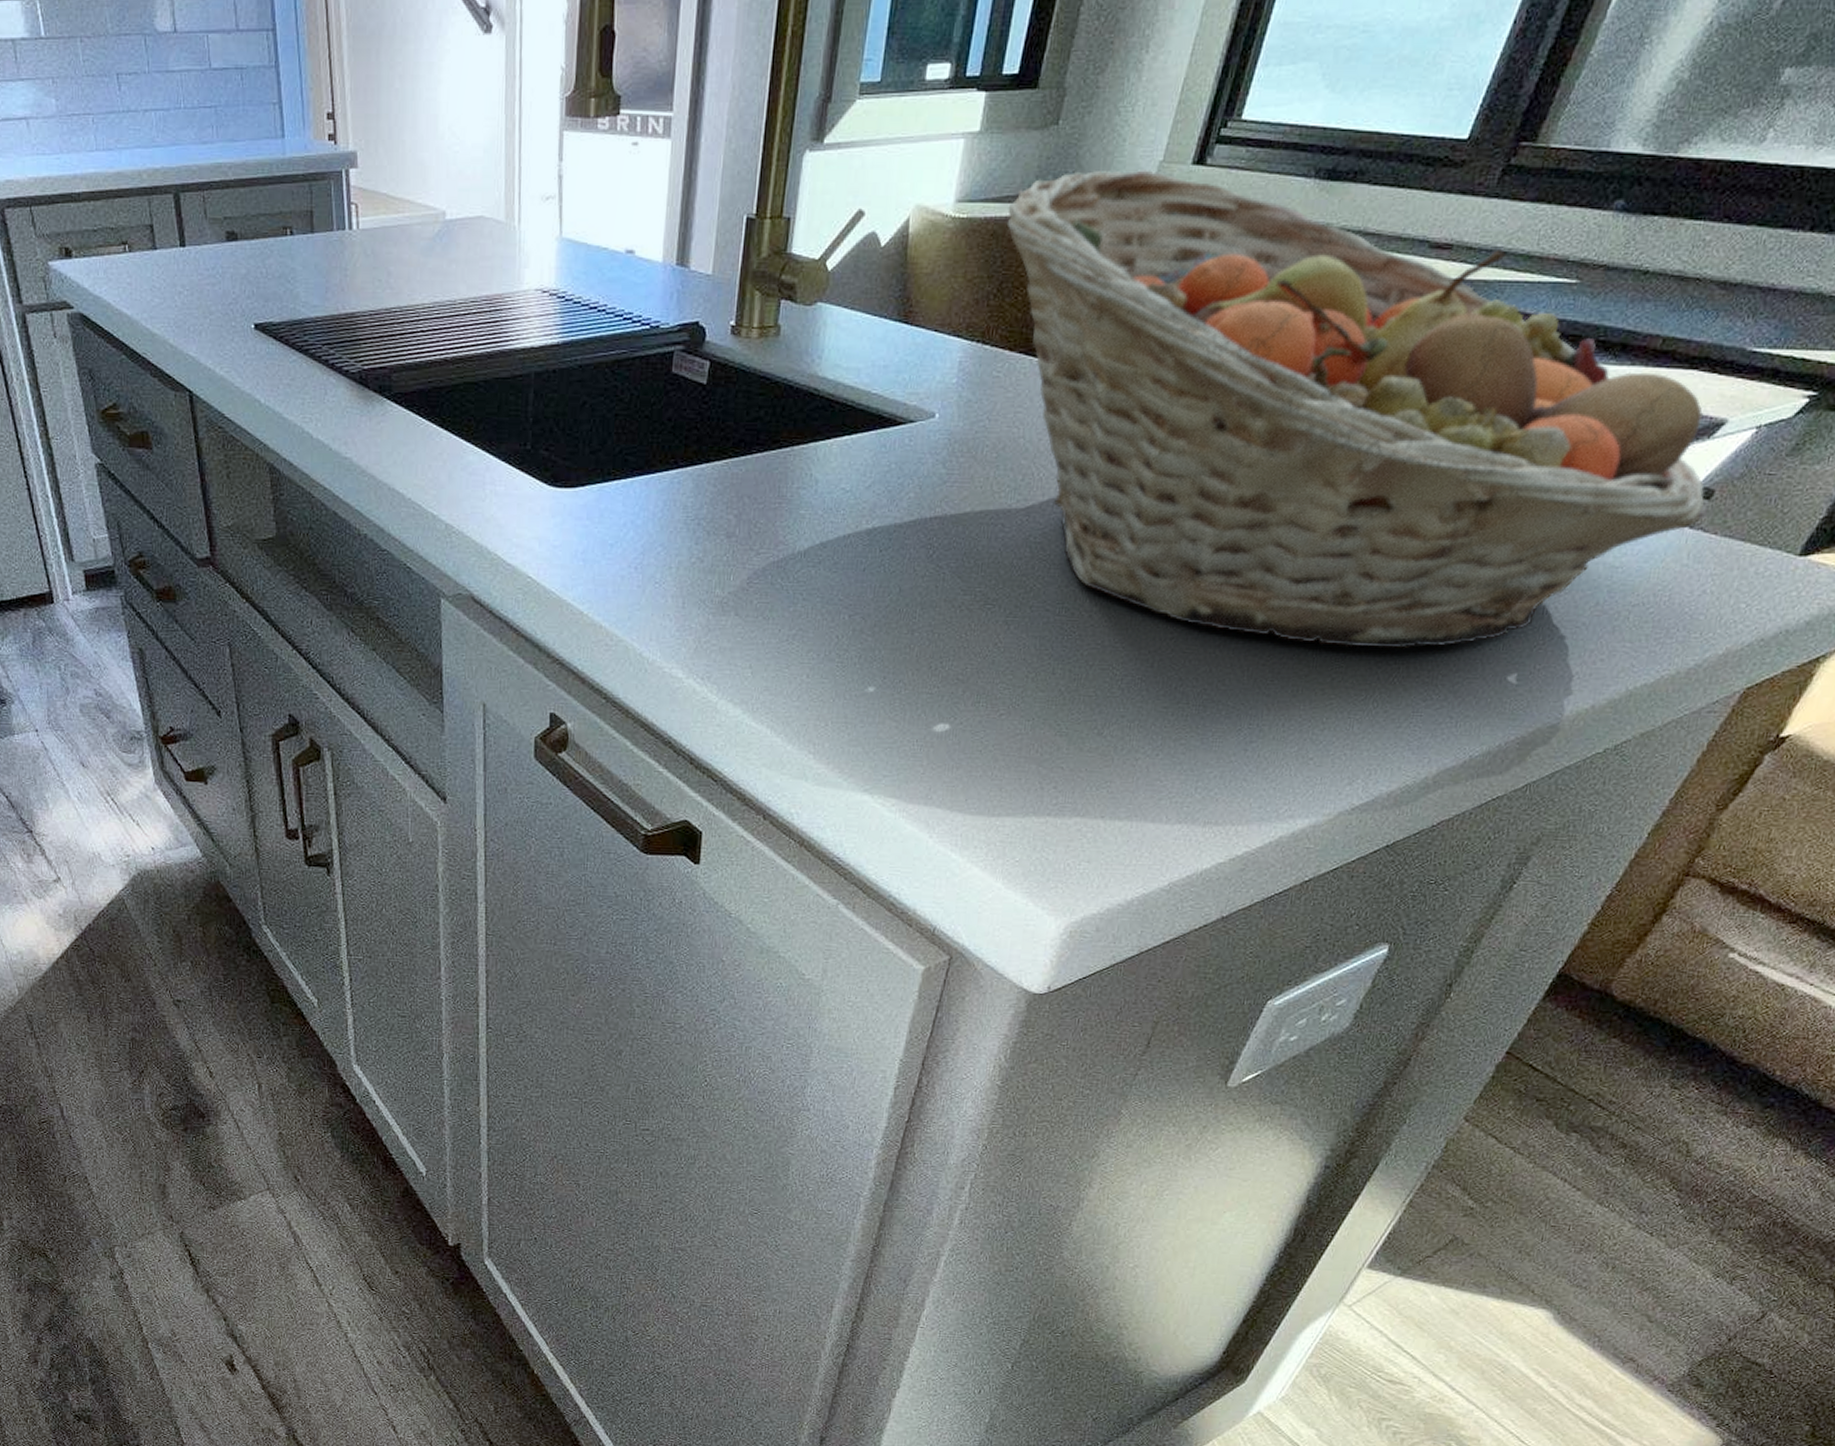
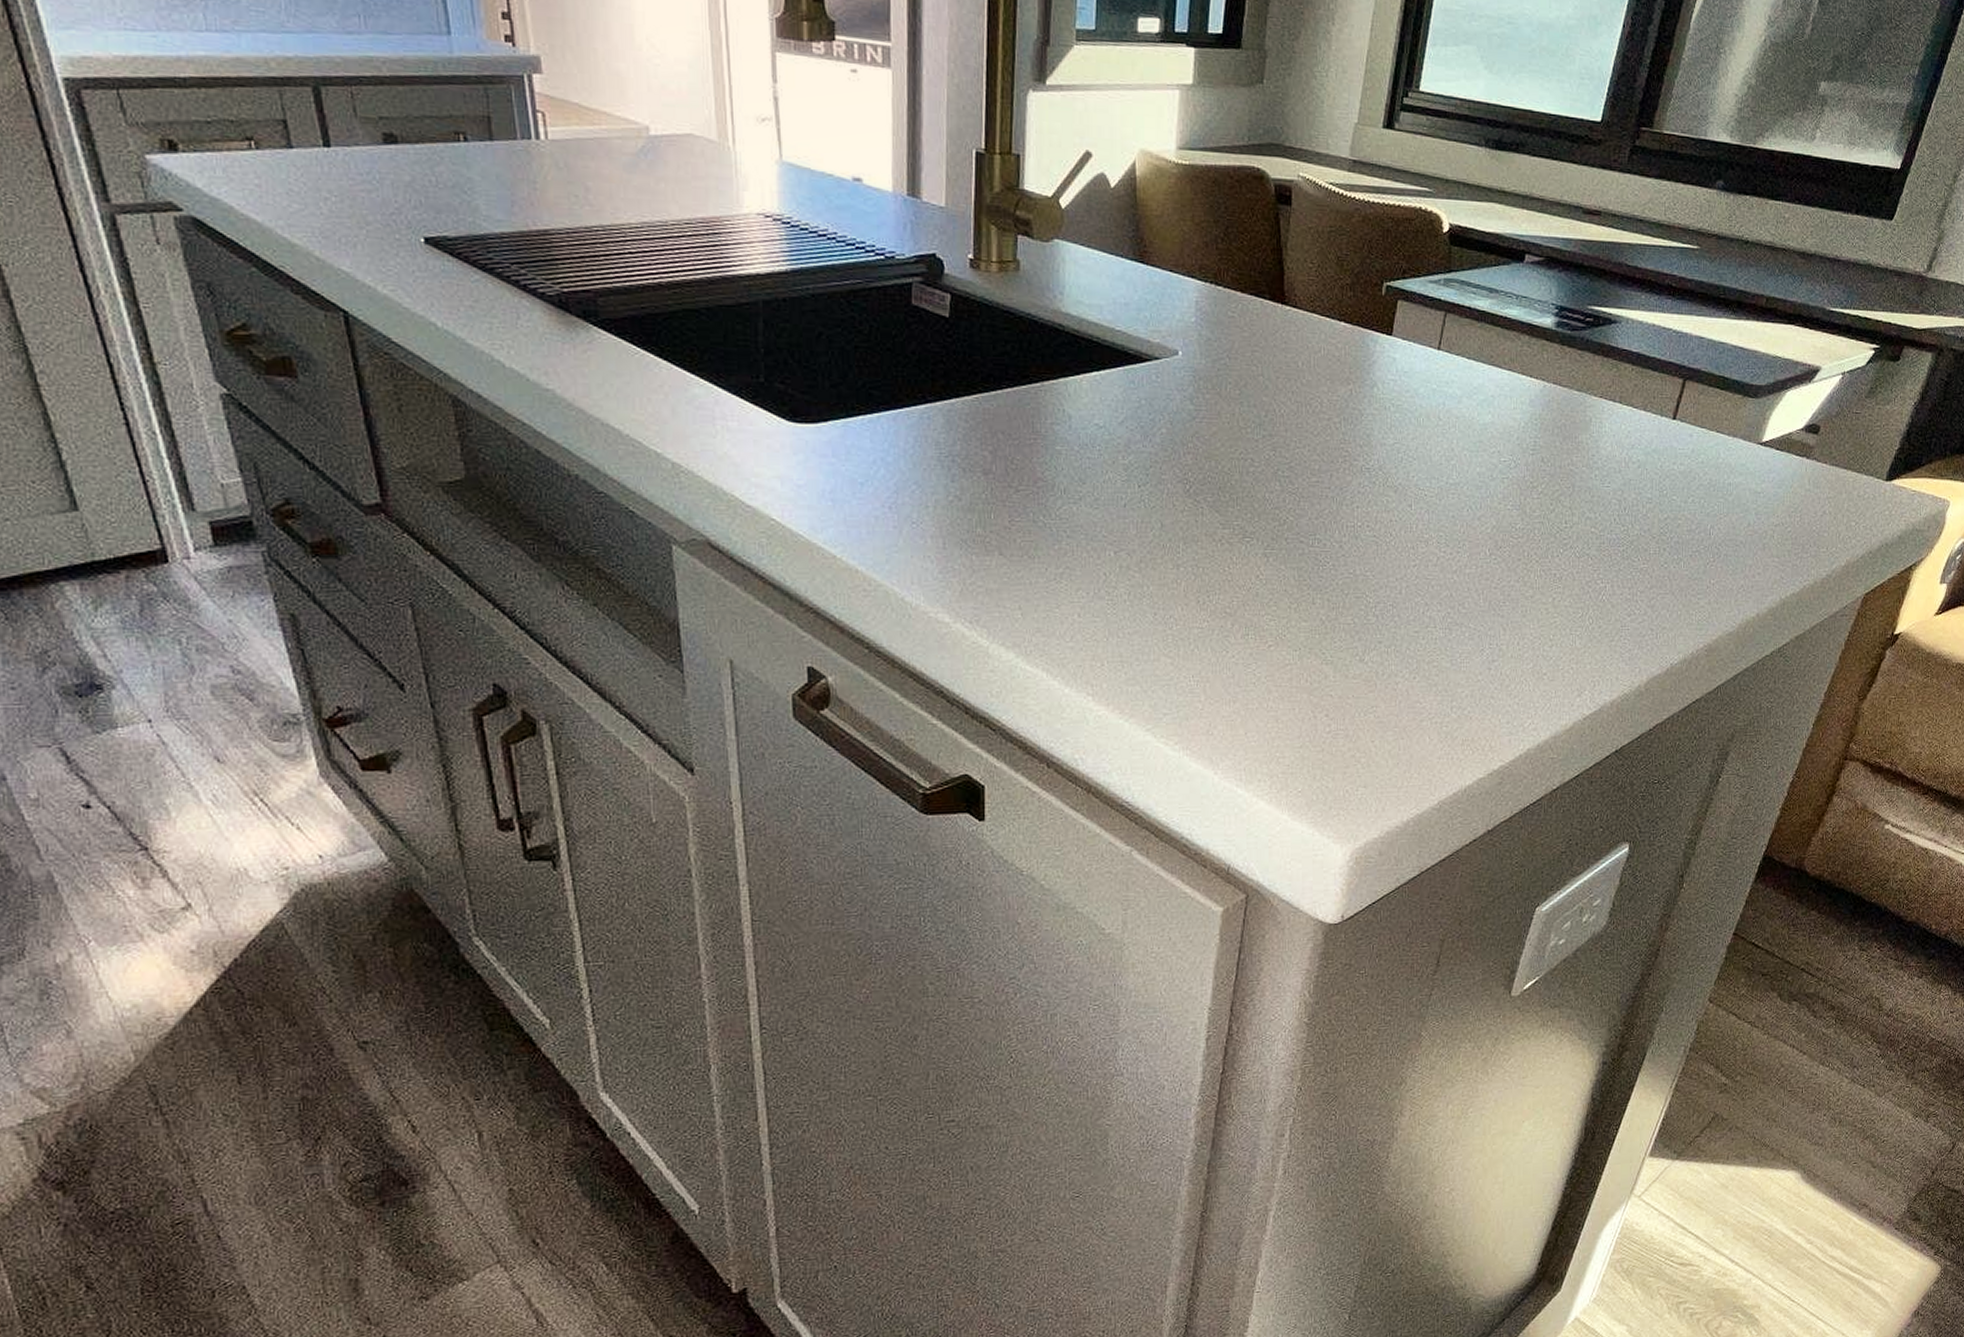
fruit basket: present [1006,170,1705,649] -> none [1226,128,1815,569]

